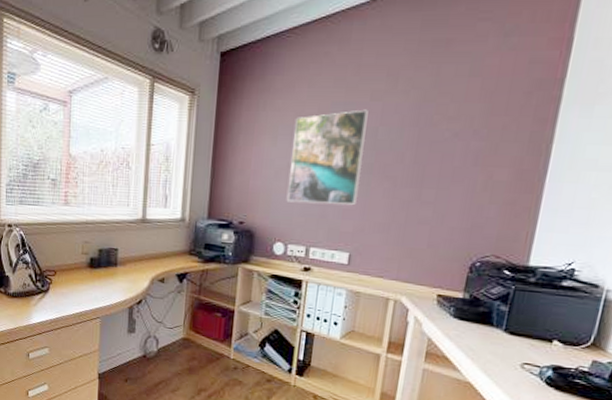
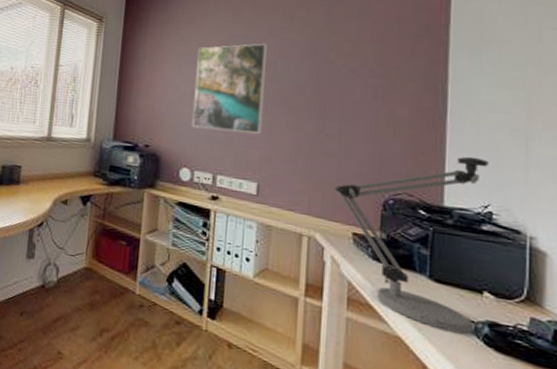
desk lamp: none [424,216,580,378] -> present [334,156,489,335]

